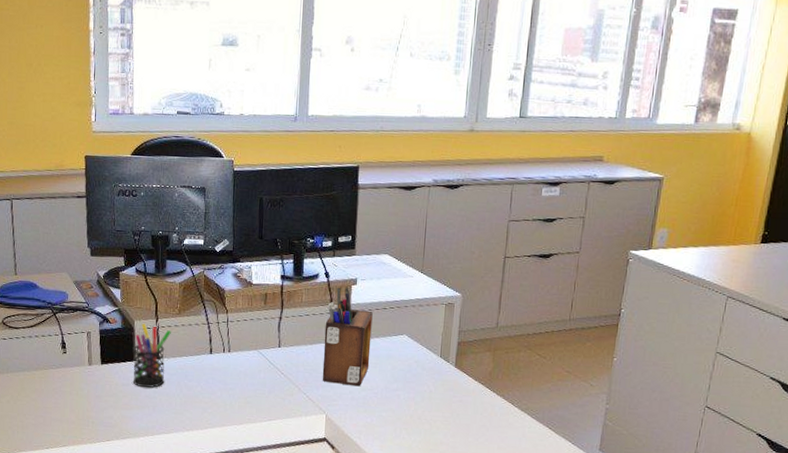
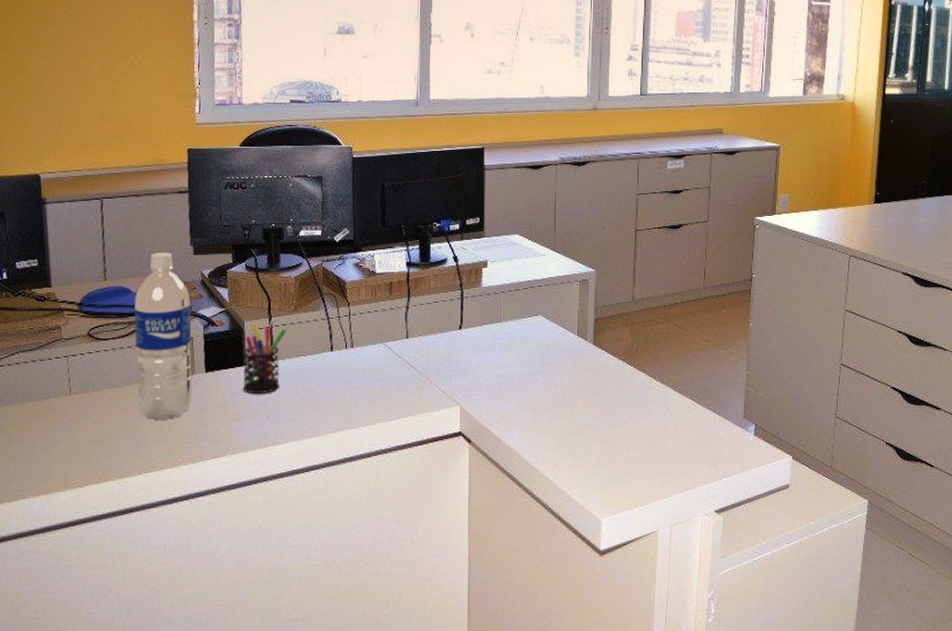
water bottle: none [40,252,90,403] -> present [134,252,192,420]
desk organizer: present [322,287,373,387] -> none [454,271,505,373]

